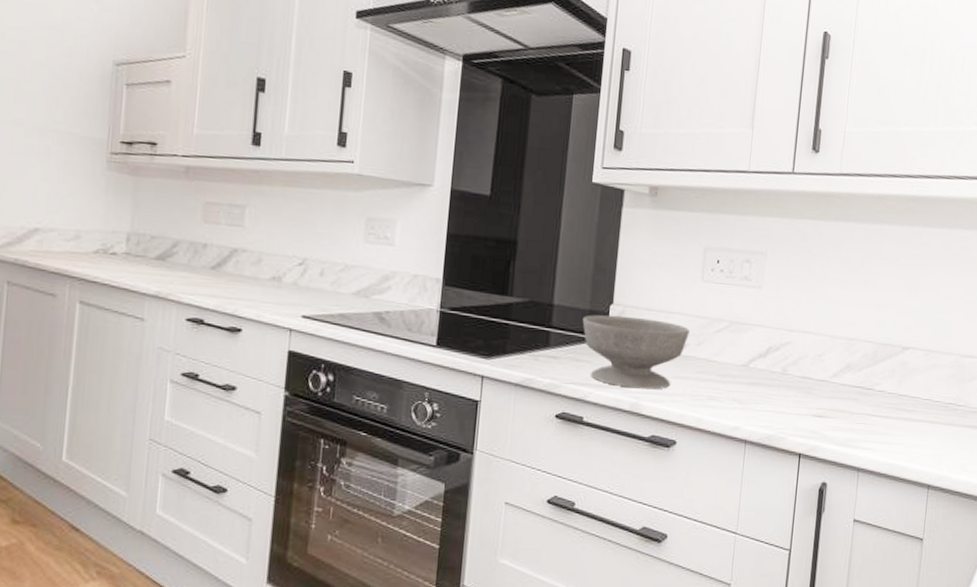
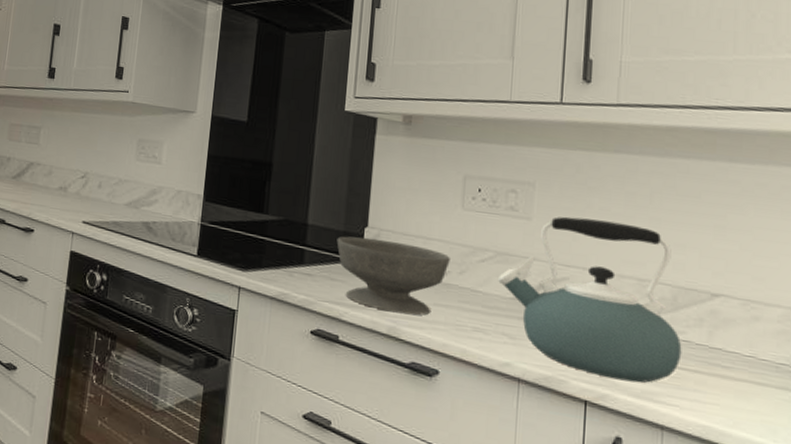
kettle: none [731,283,878,433] -> present [498,216,682,383]

